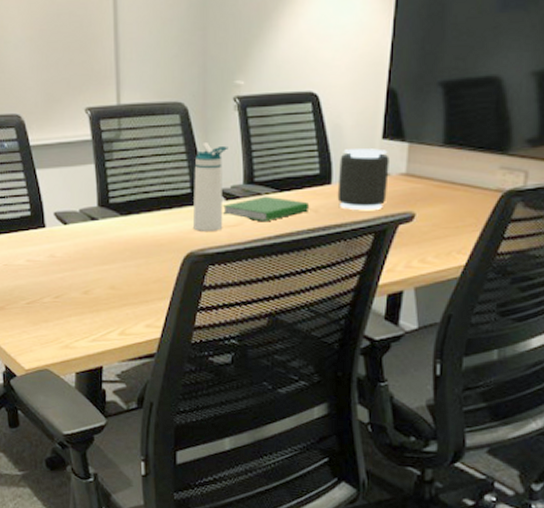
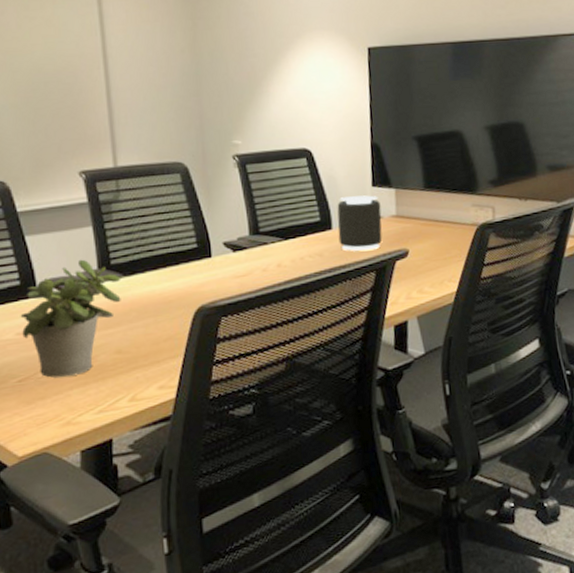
potted plant: none [30,196,118,304] -> present [20,259,121,378]
water bottle: present [192,143,228,231] -> none [199,199,233,285]
hardcover book: present [222,196,310,221] -> none [230,244,315,269]

